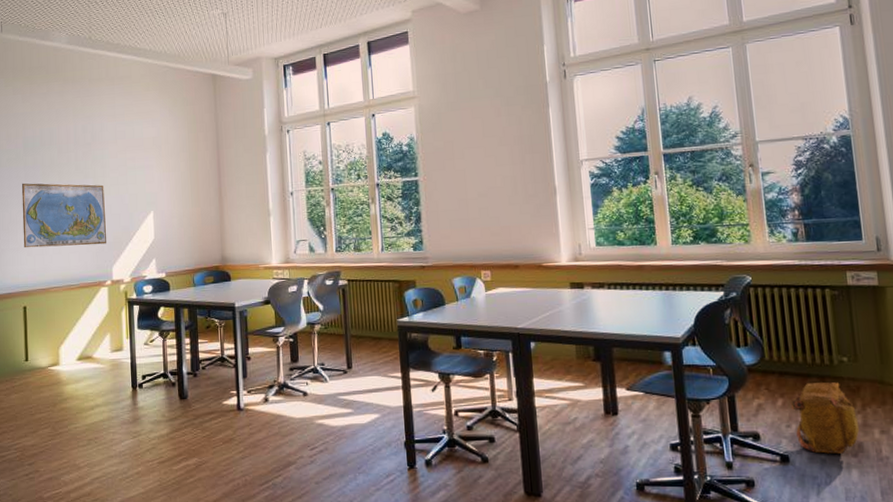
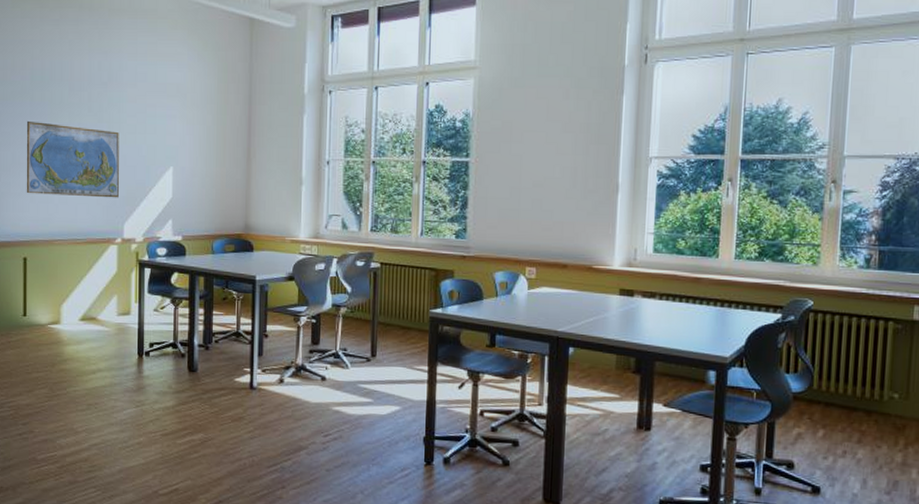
backpack: present [790,382,860,454] -> none [831,417,898,490]

